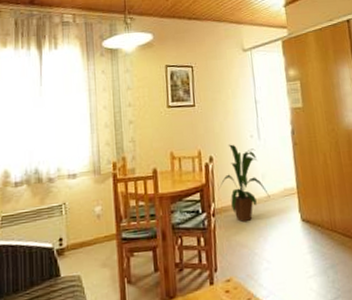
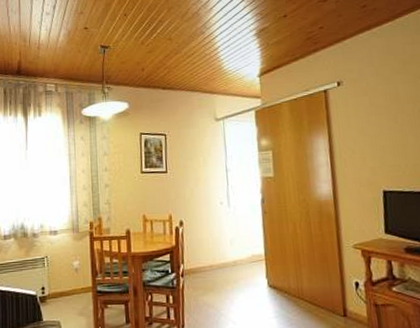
house plant: present [218,144,271,223] -> none [187,210,238,285]

